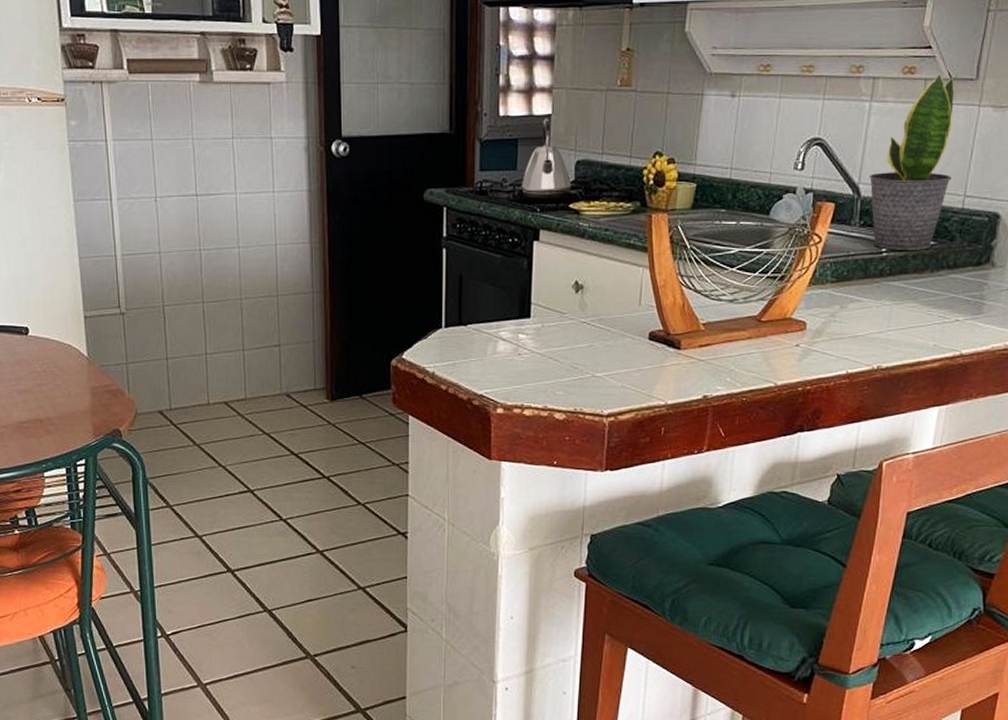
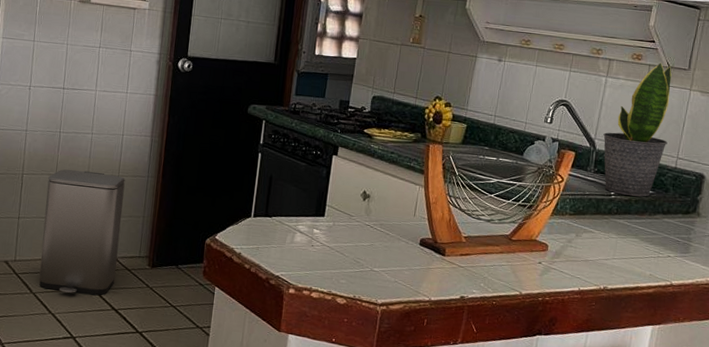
pedal bin: none [194,293,290,440] -> present [39,169,125,296]
kettle: present [521,118,572,204] -> none [327,60,368,128]

